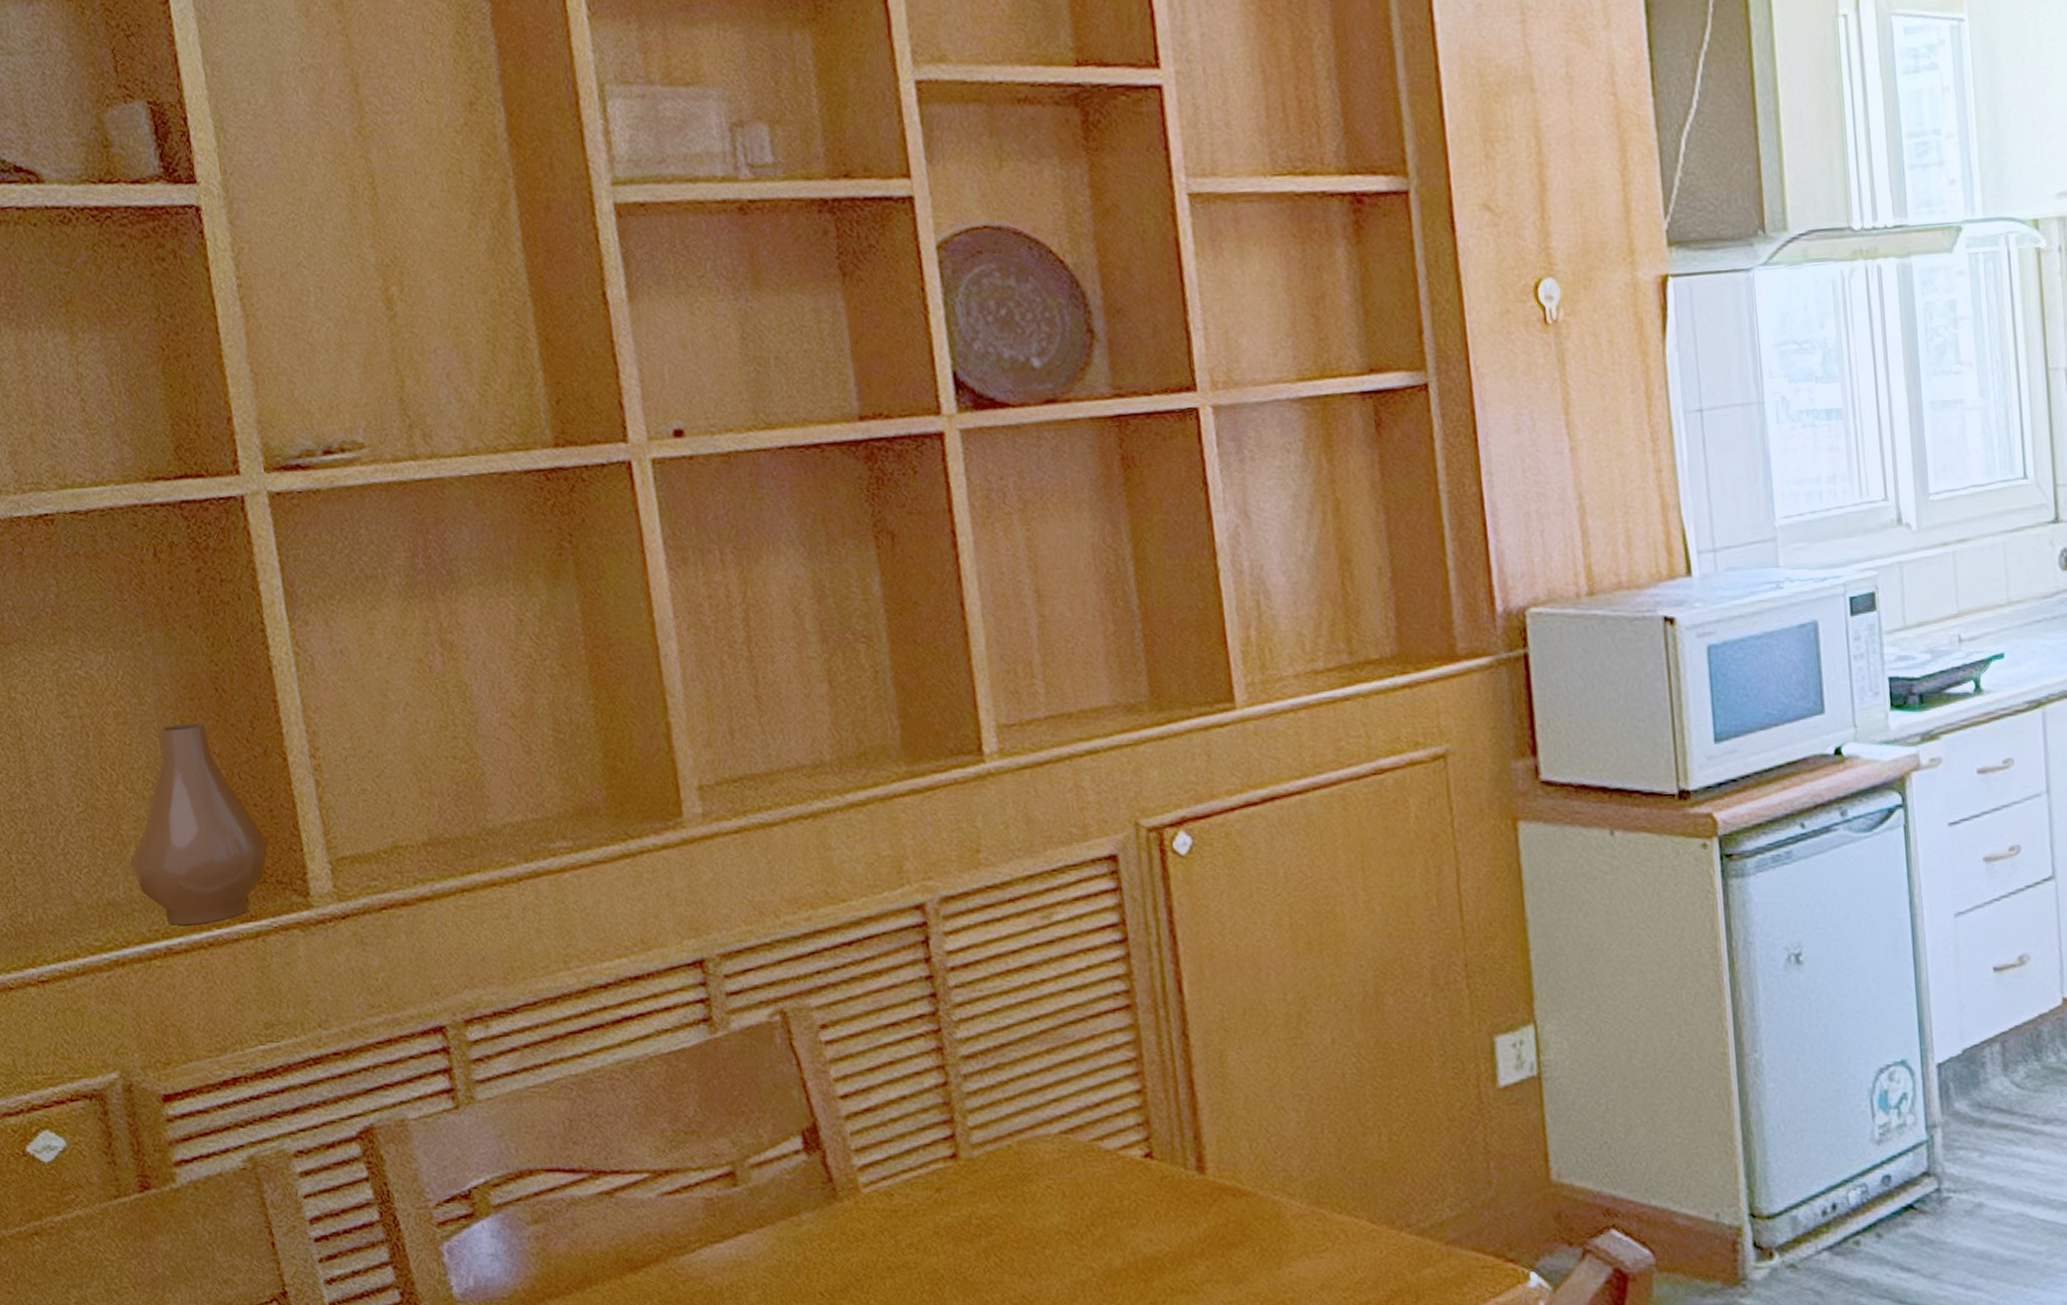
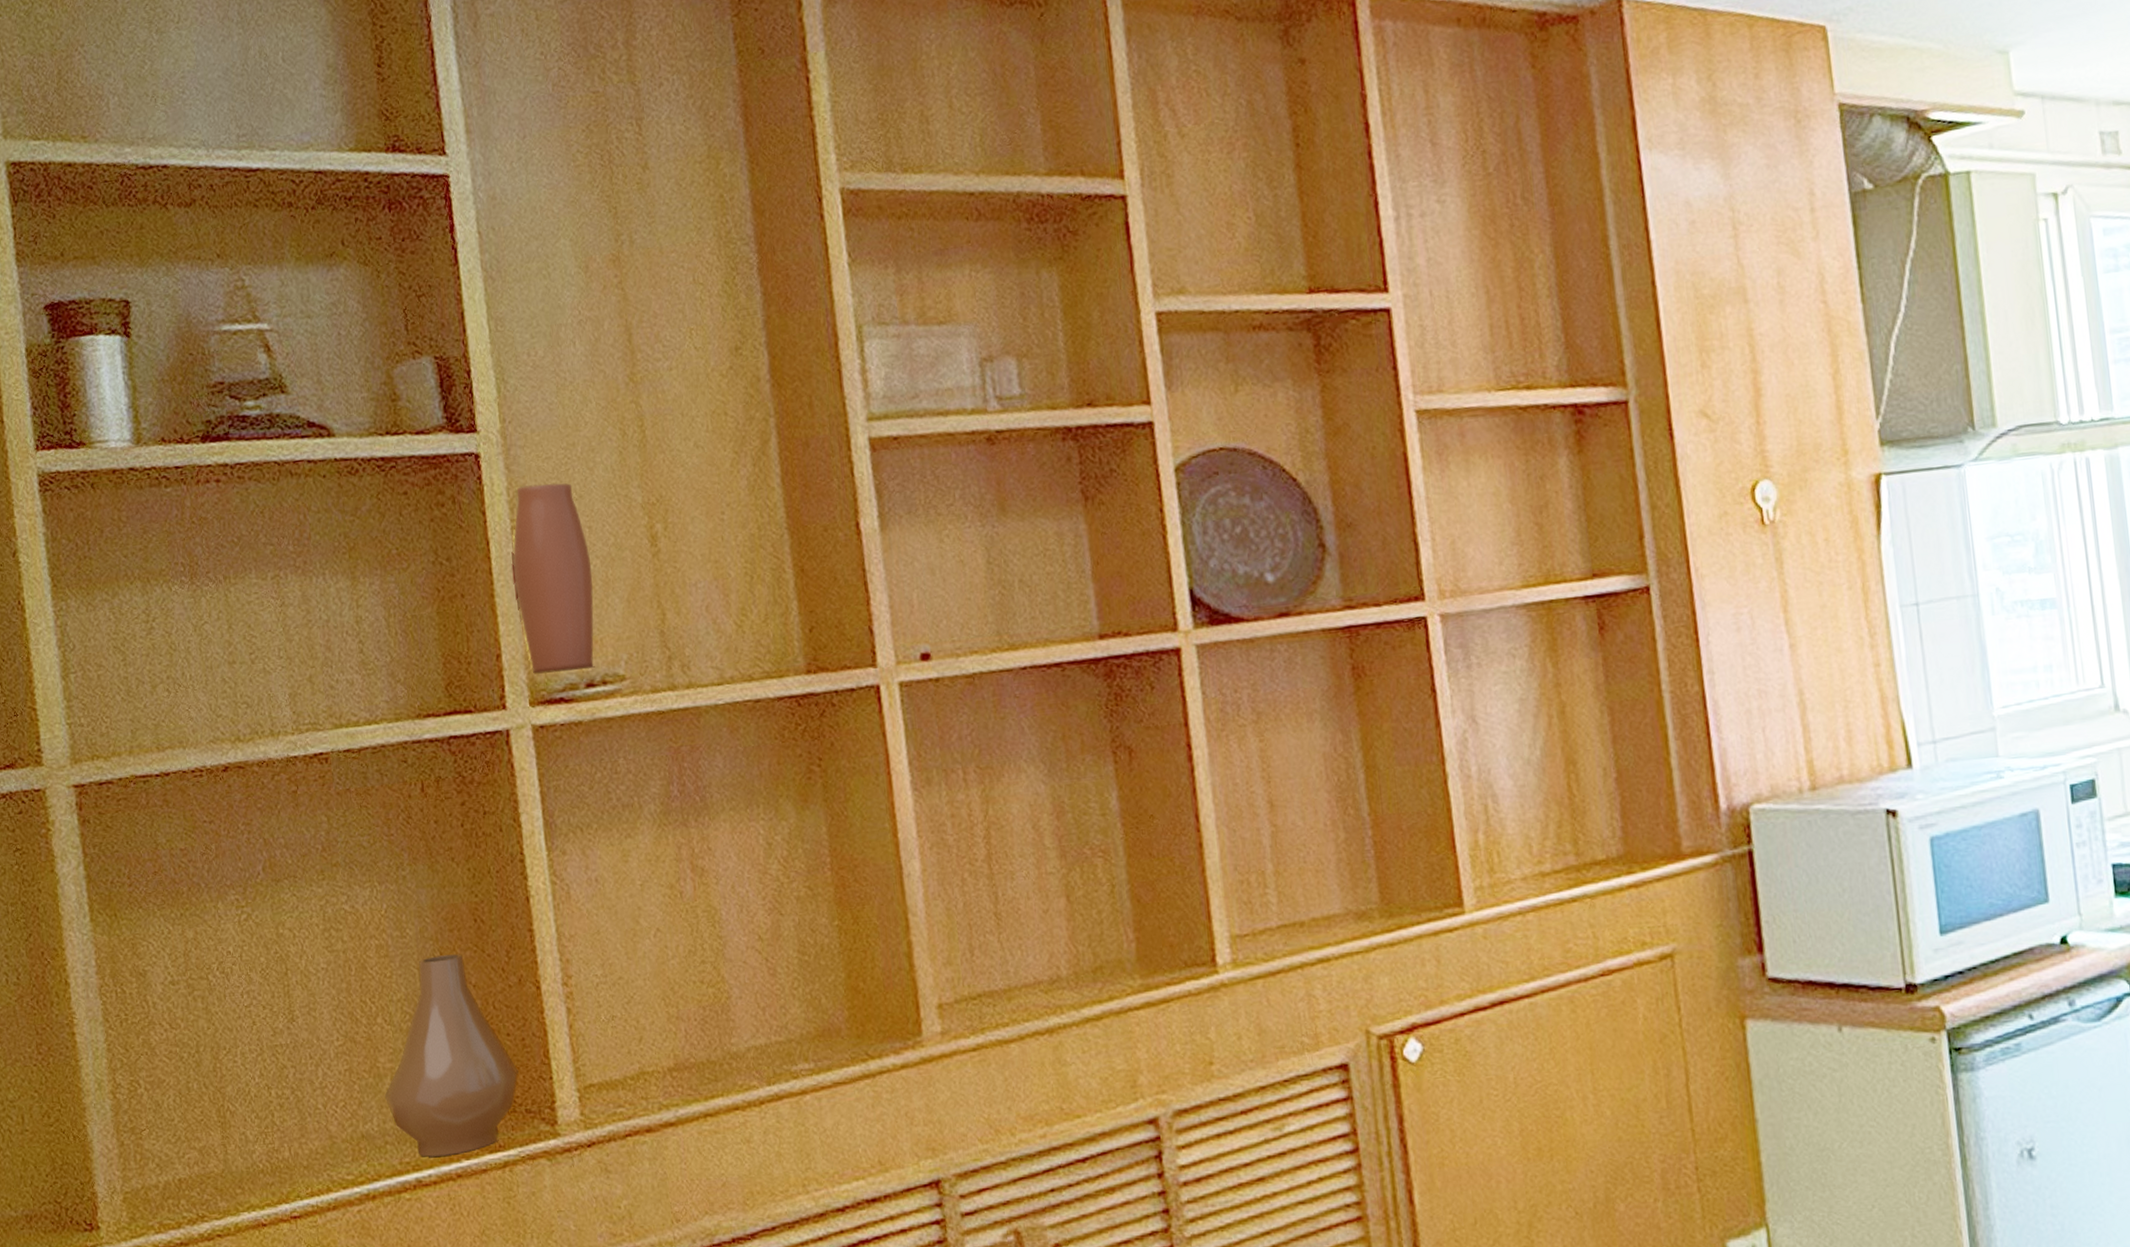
vase: none [240,240,331,439] -> present [513,483,594,674]

